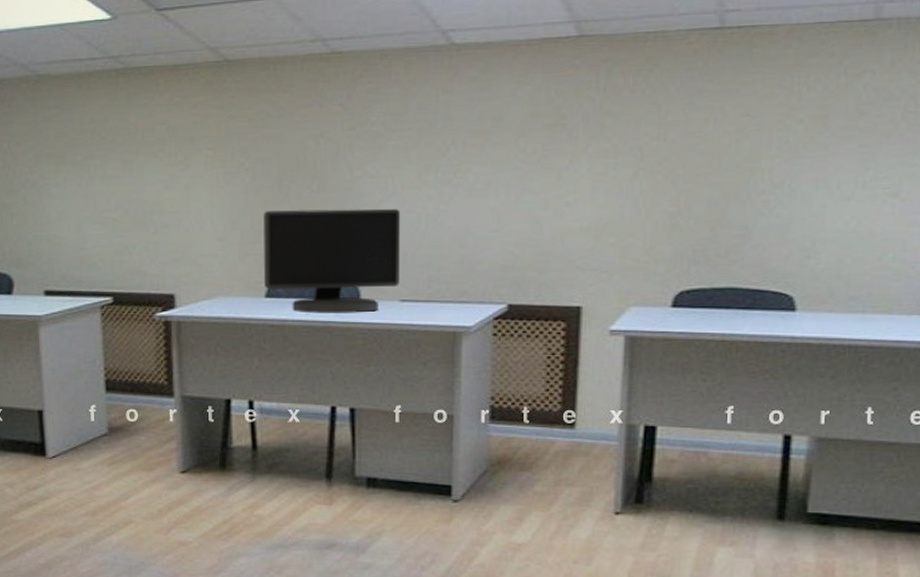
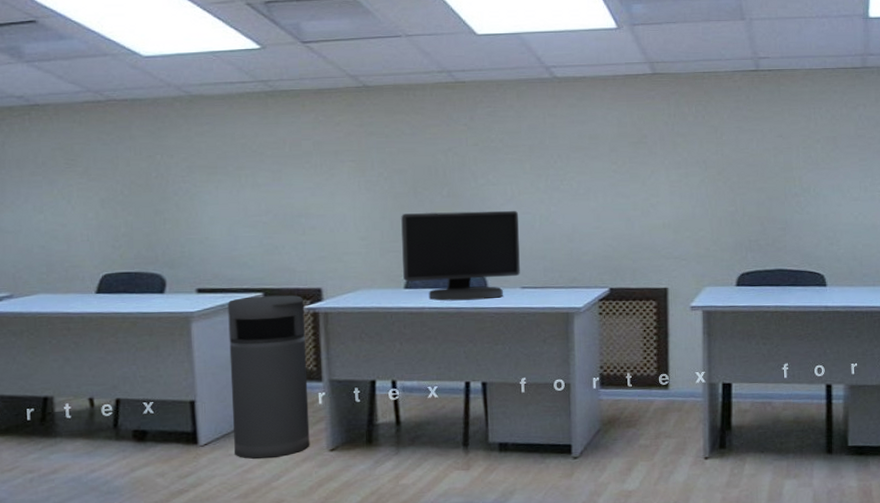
trash bin: none [76,300,160,477] -> present [228,295,310,459]

